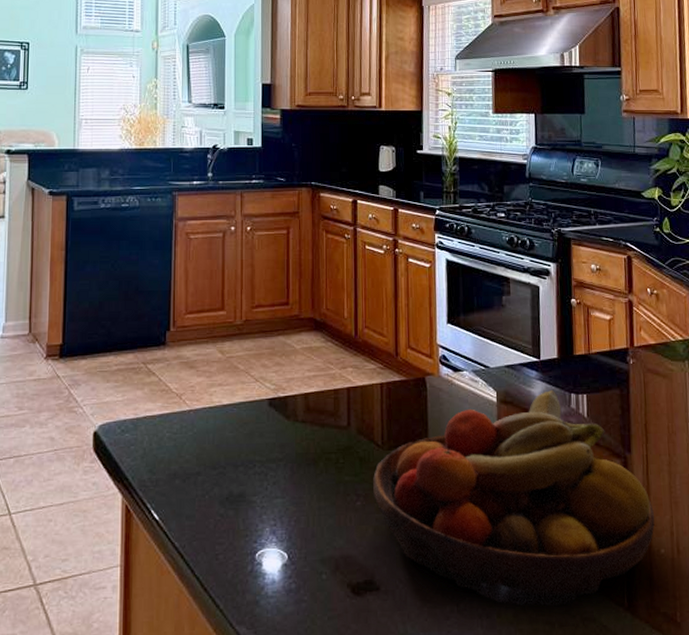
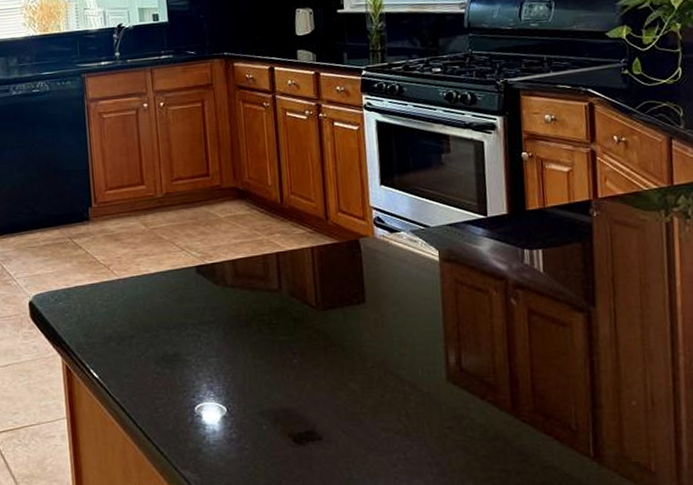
fruit bowl: present [373,390,655,607] -> none [308,247,625,456]

